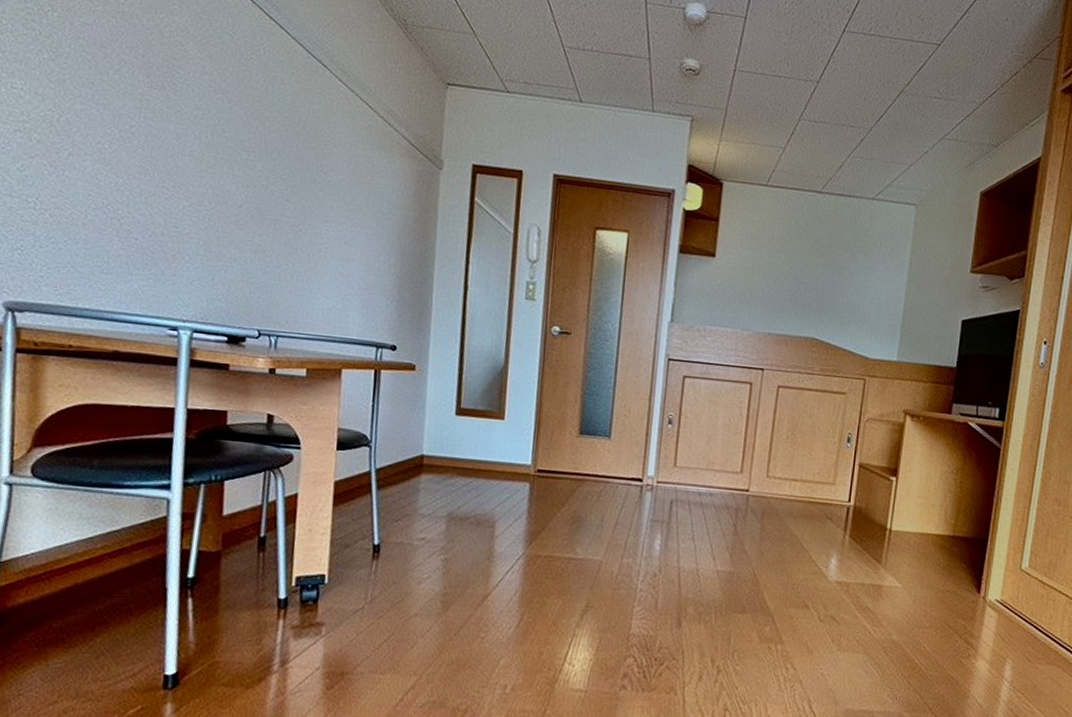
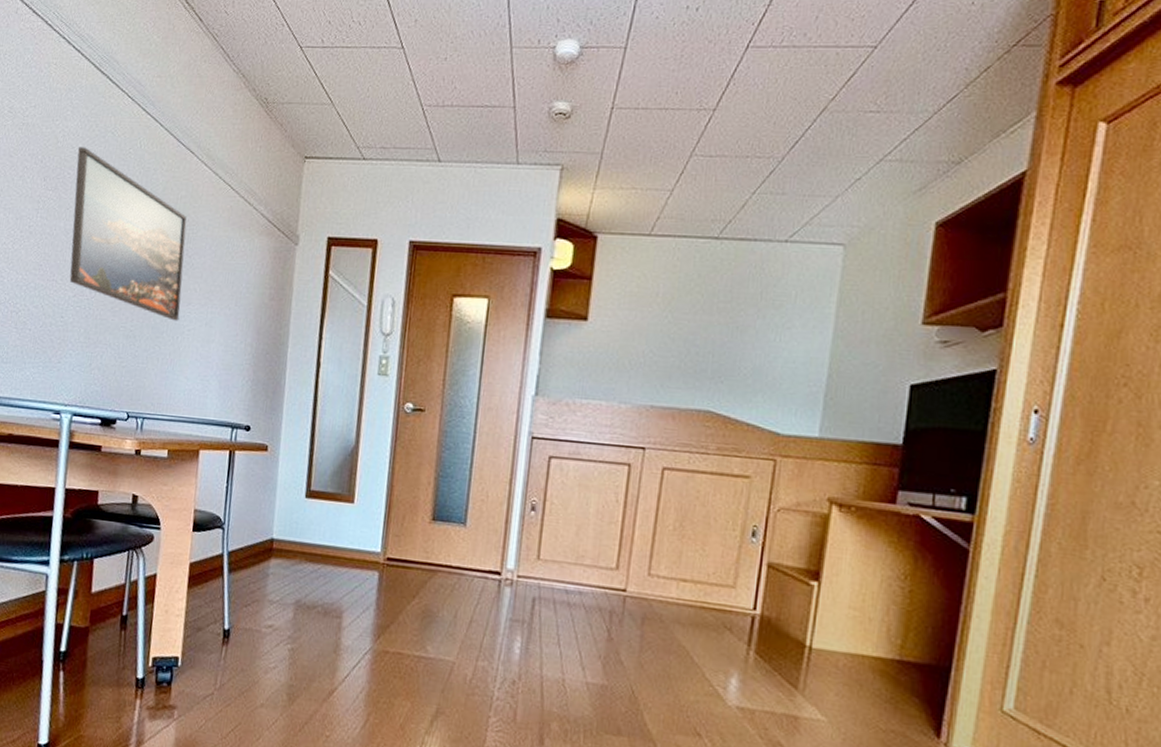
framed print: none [183,45,321,238] -> present [69,147,187,321]

